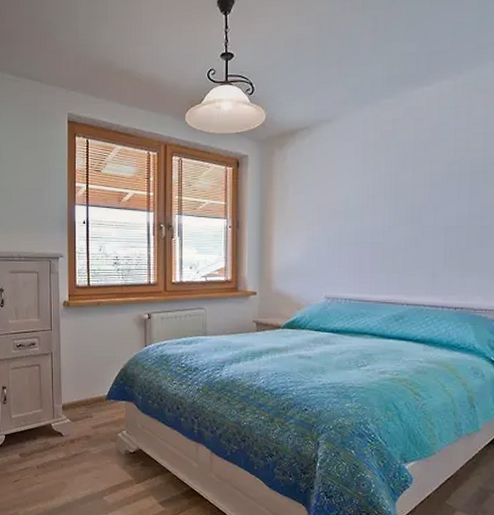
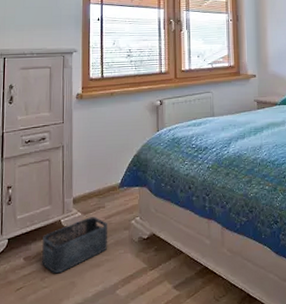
storage bin: none [35,424,96,473] -> present [42,216,108,274]

